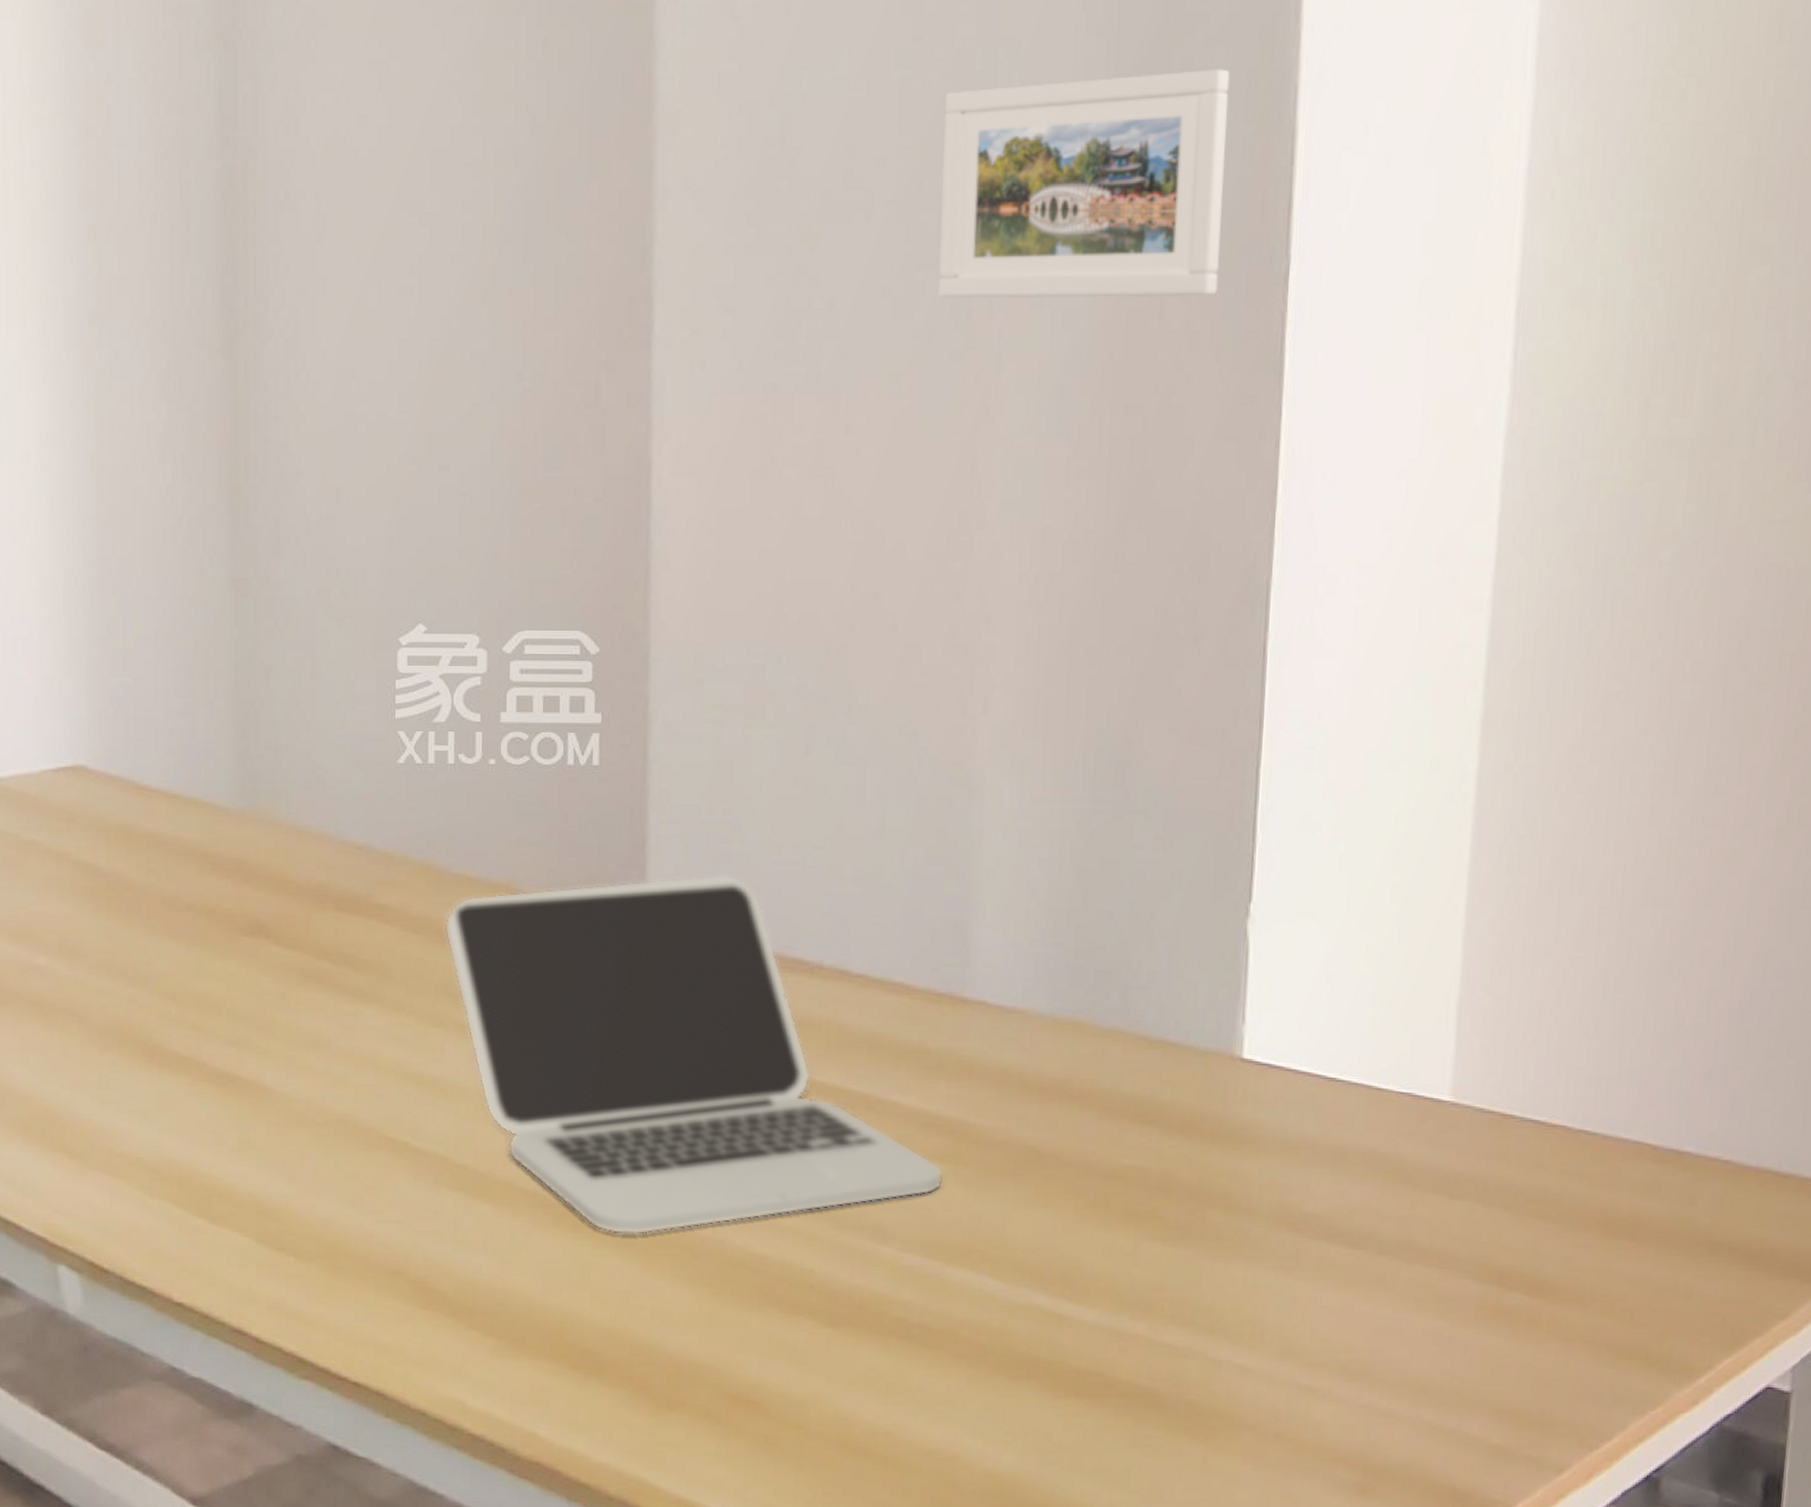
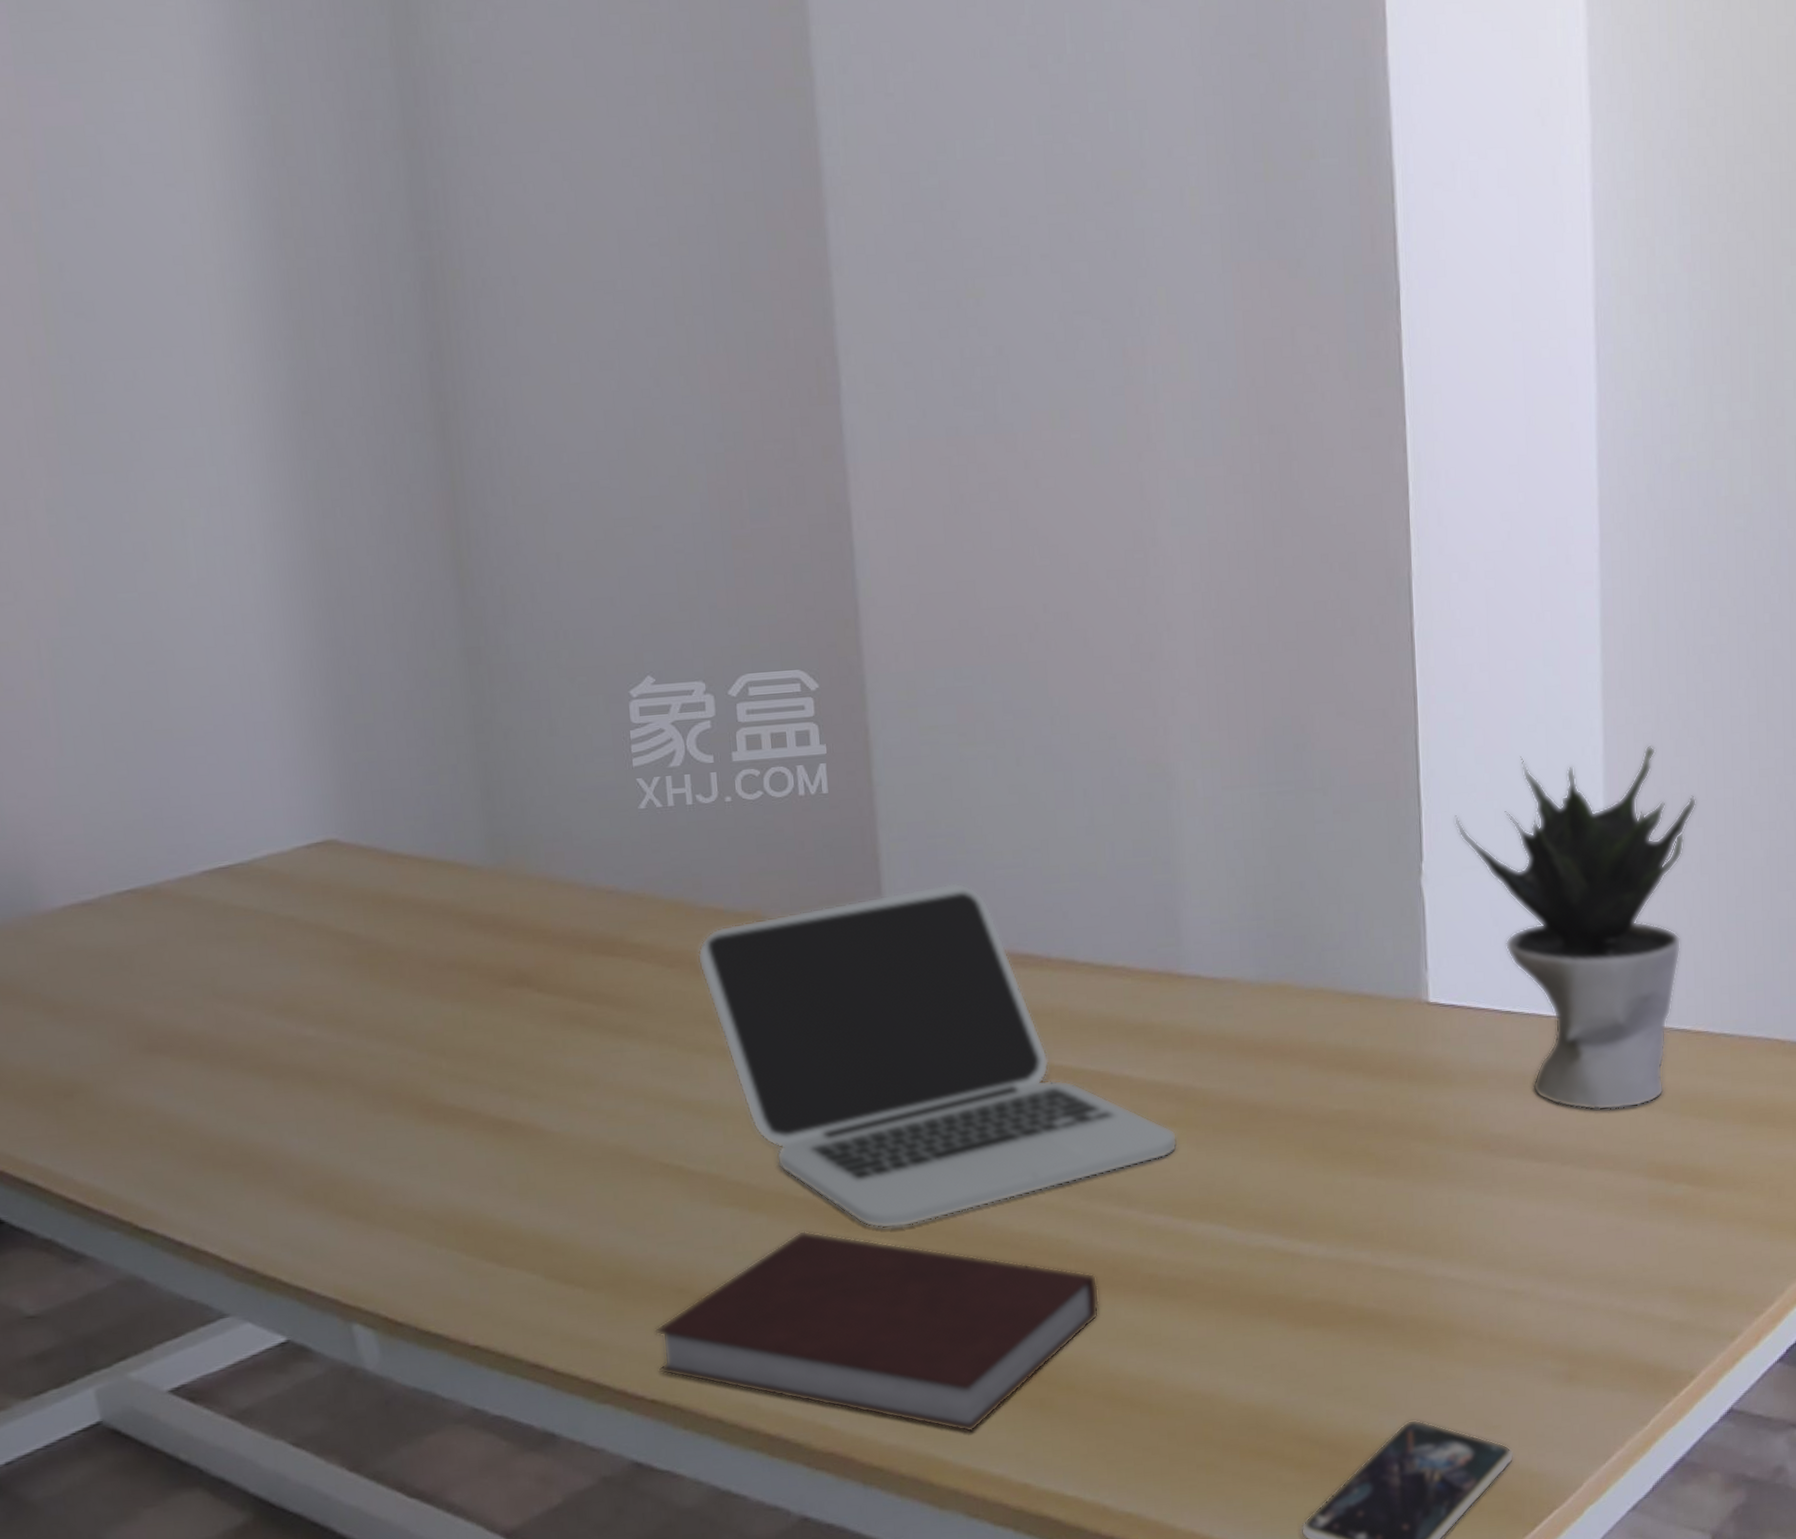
notebook: none [364,1225,841,1461] -> present [655,1230,1100,1433]
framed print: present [938,68,1230,299] -> none [1085,119,1341,340]
potted plant: none [1291,797,1581,1201] -> present [1453,745,1697,1111]

